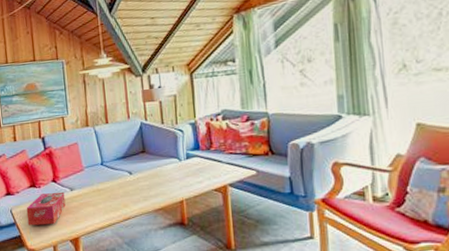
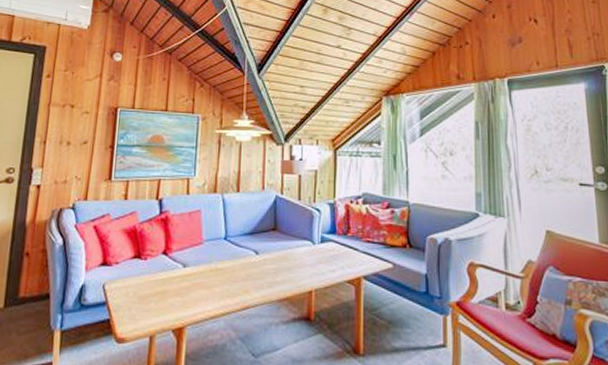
tissue box: present [26,193,66,226] -> none [122,268,175,308]

